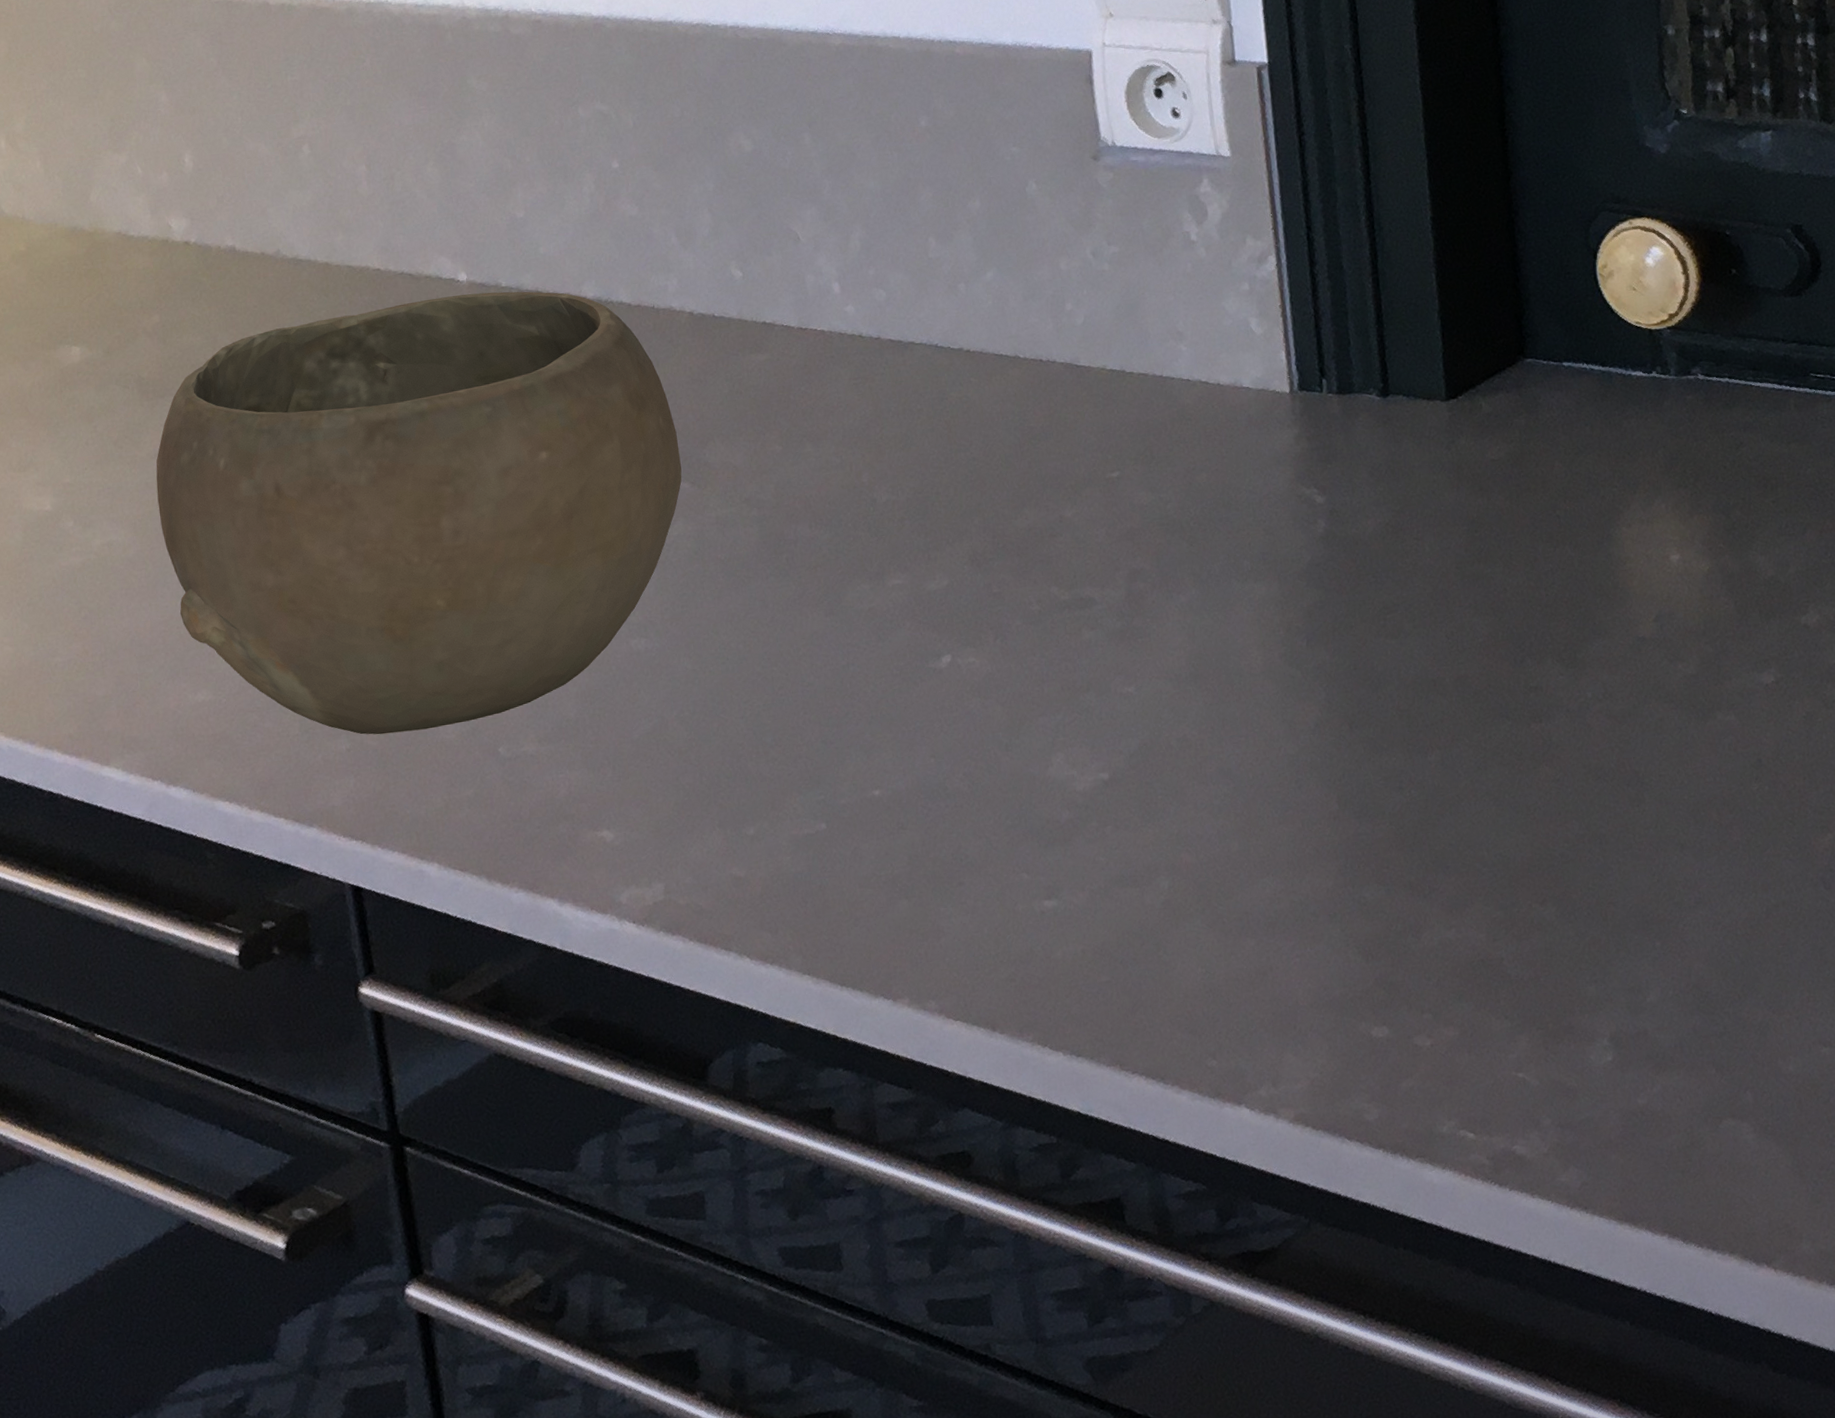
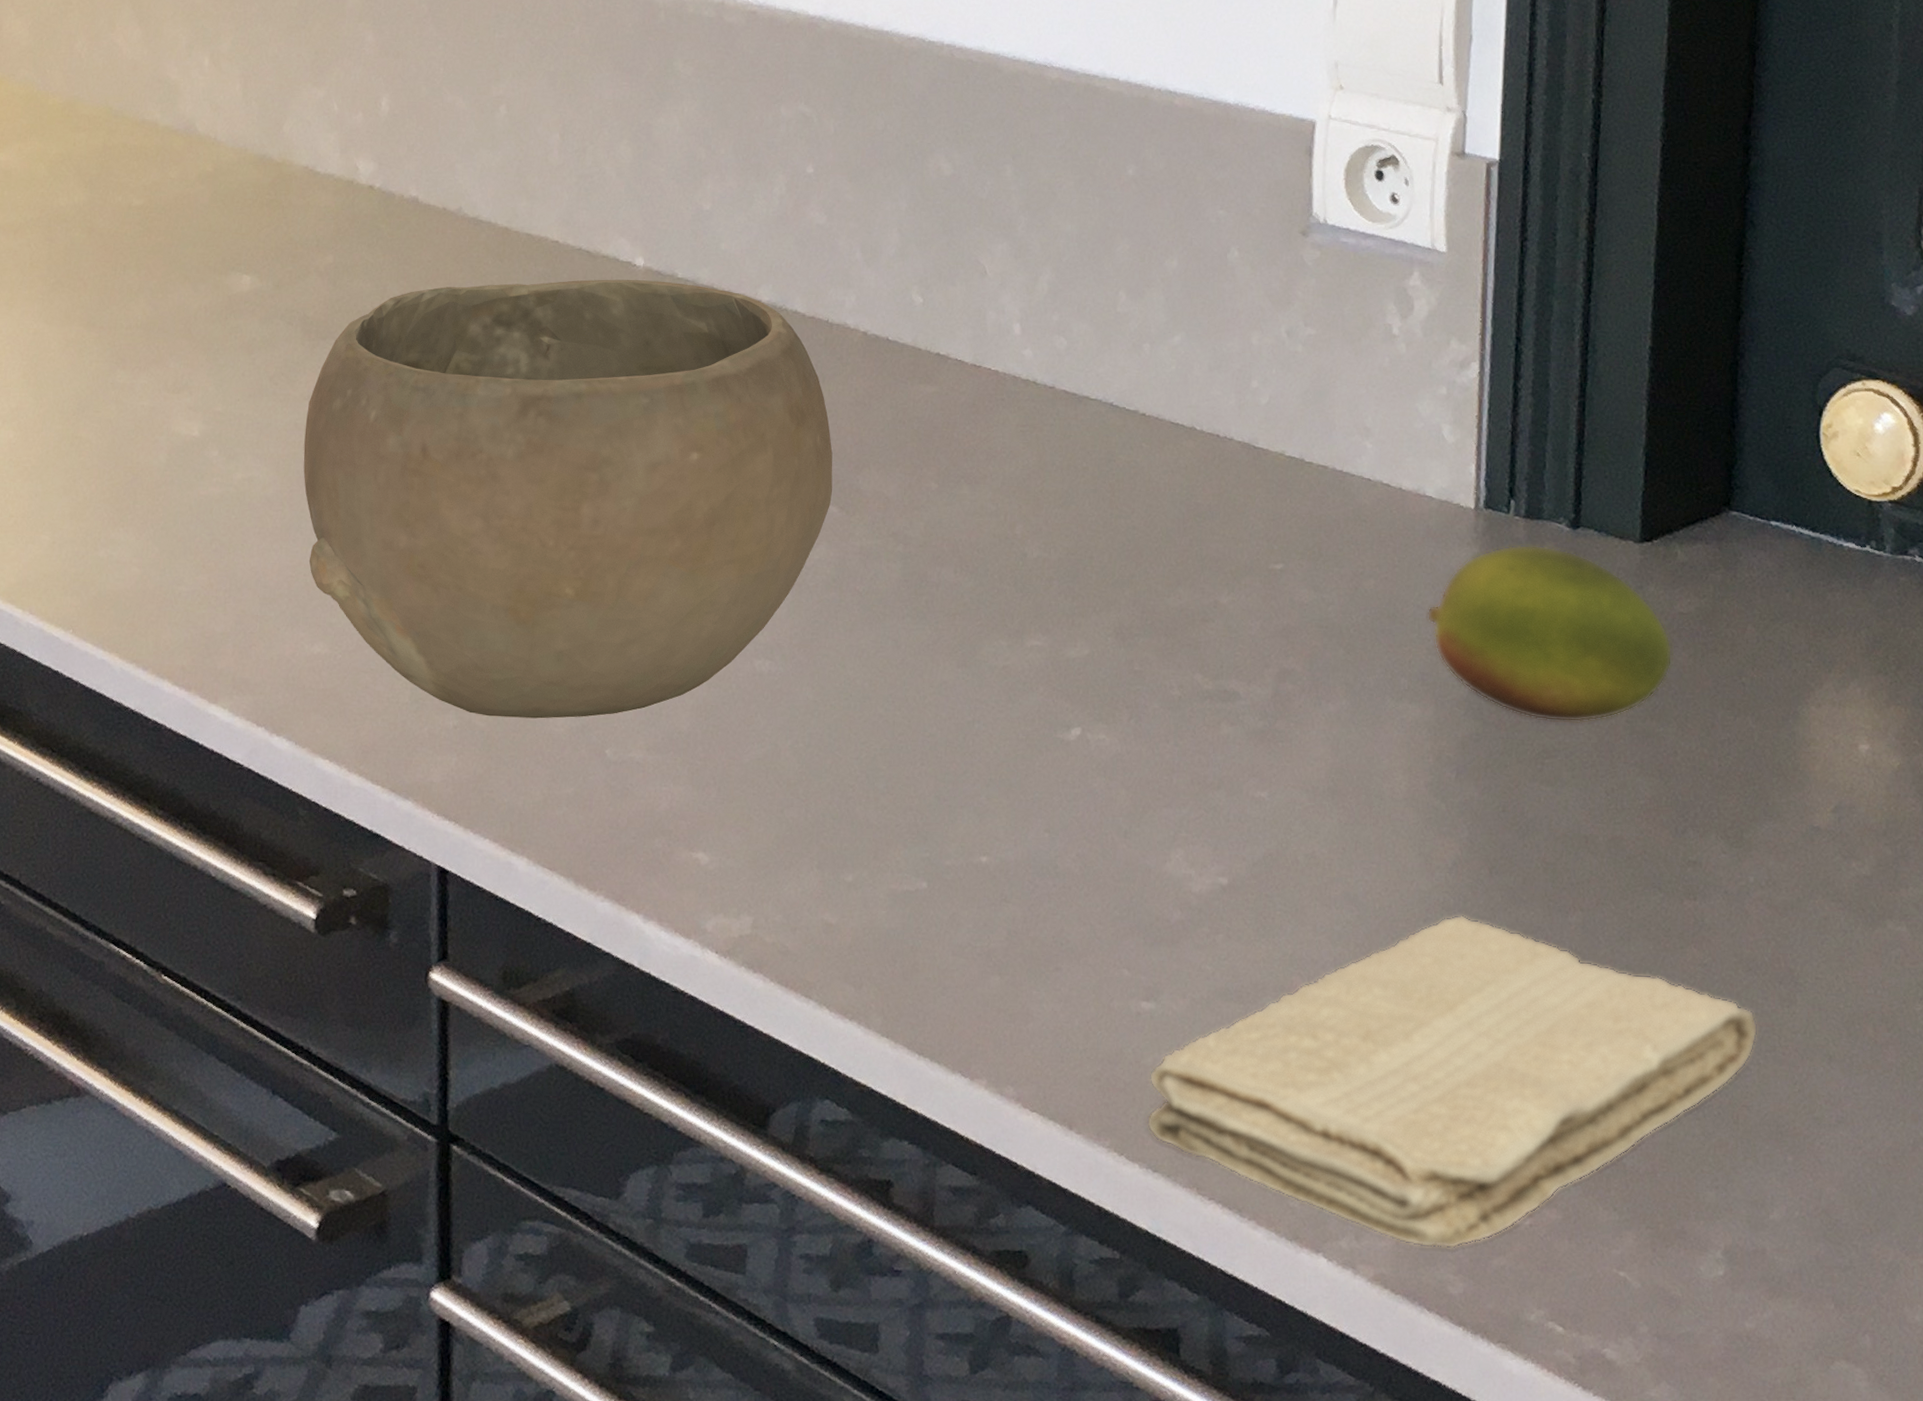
washcloth: none [1060,771,1614,1083] -> present [1146,915,1758,1249]
fruit: none [1259,416,1491,580] -> present [1427,544,1673,723]

